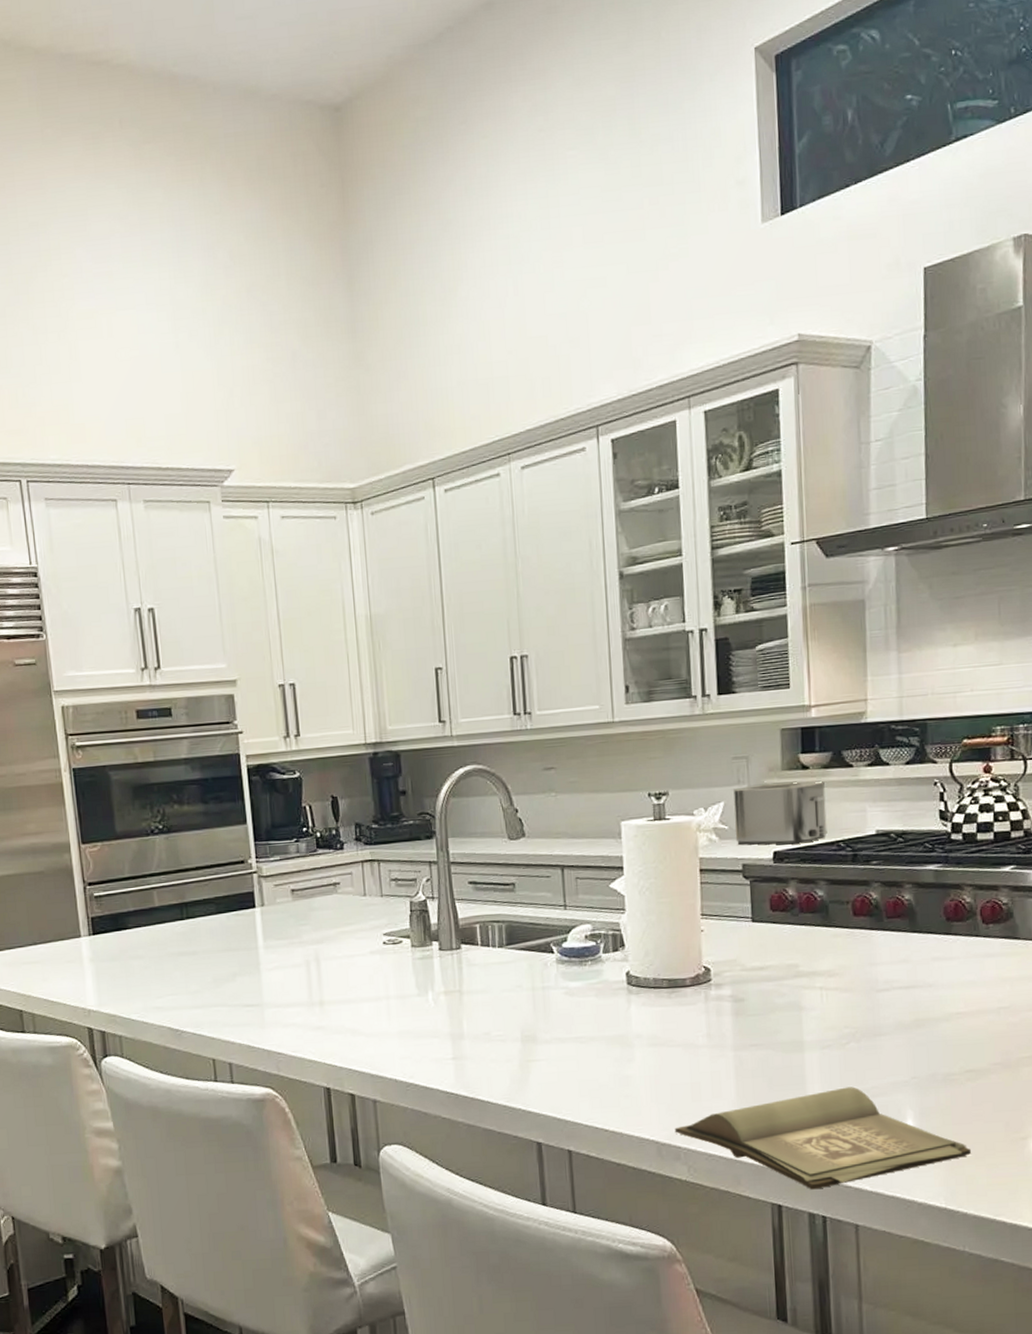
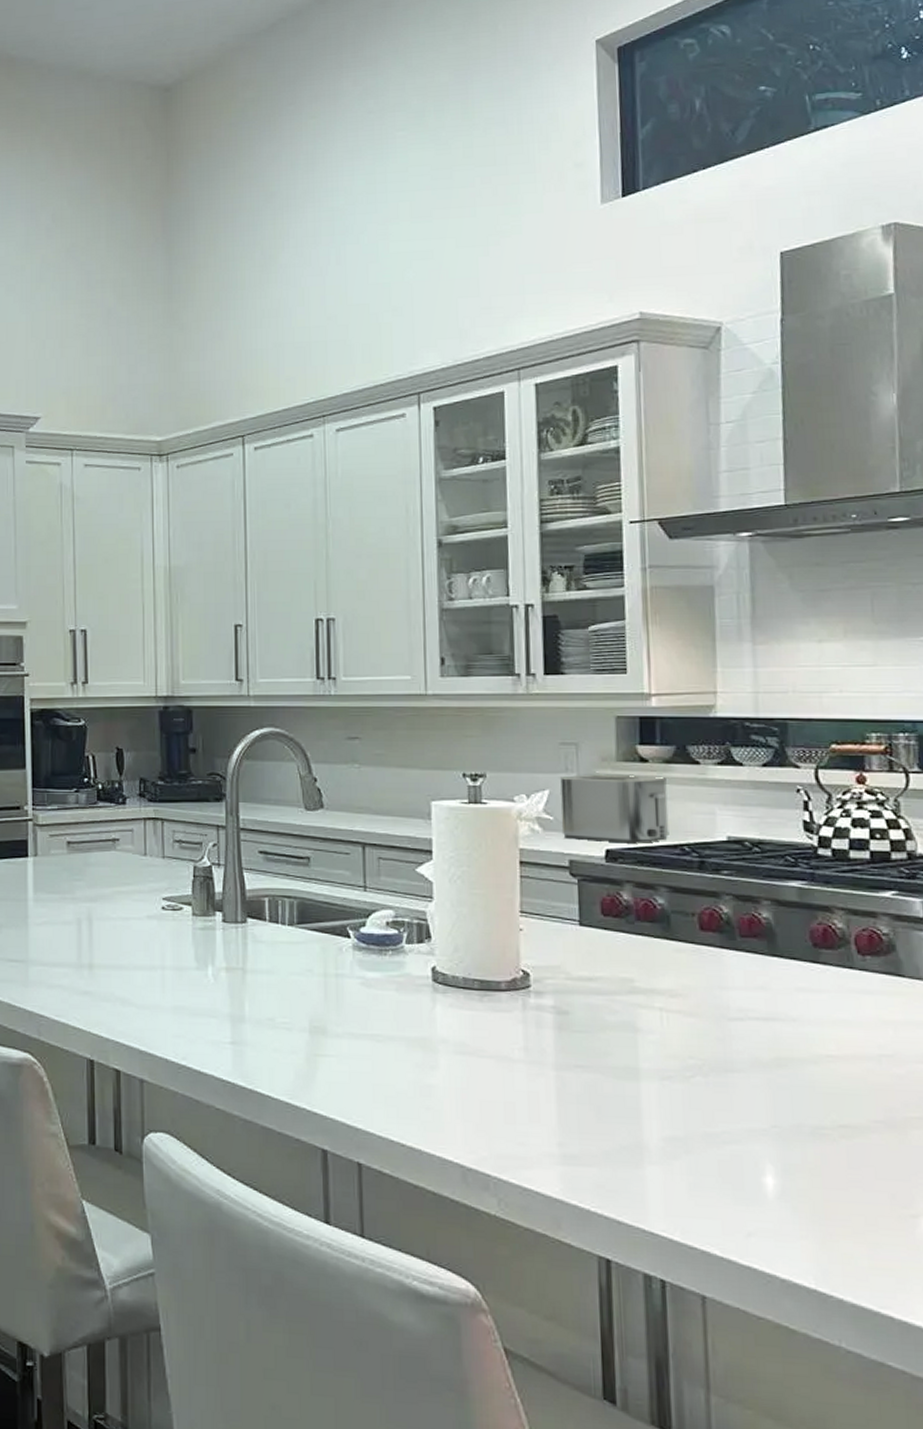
hardback book: present [674,1086,972,1190] -> none [483,1128,848,1247]

